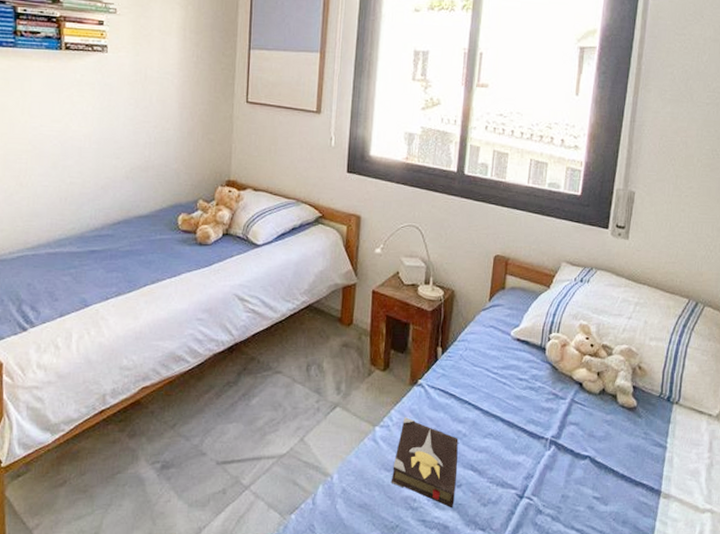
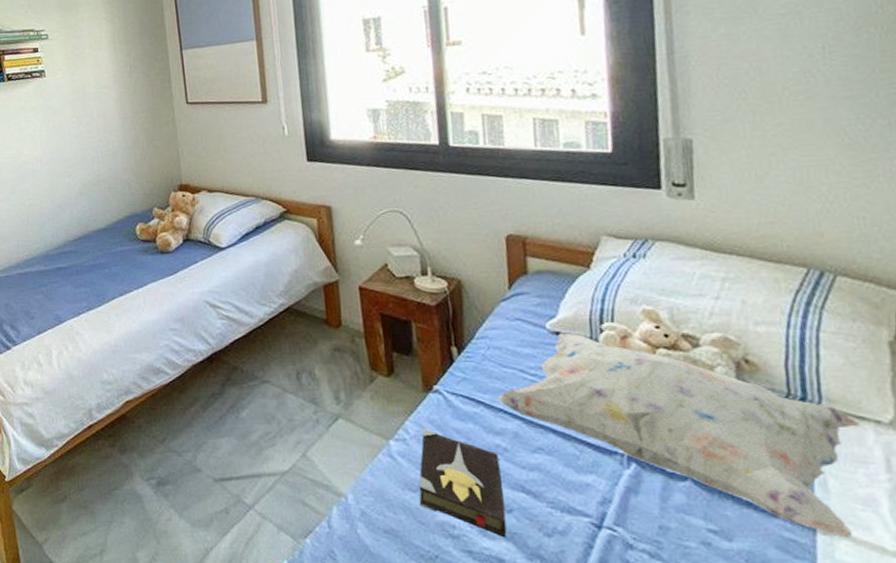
decorative pillow: none [465,339,700,500] -> present [496,333,862,537]

